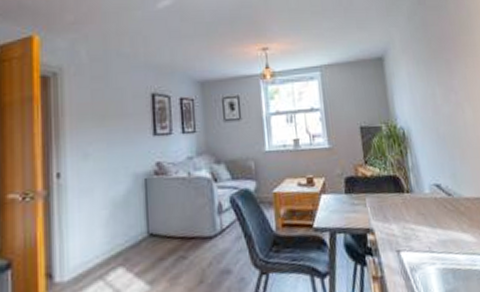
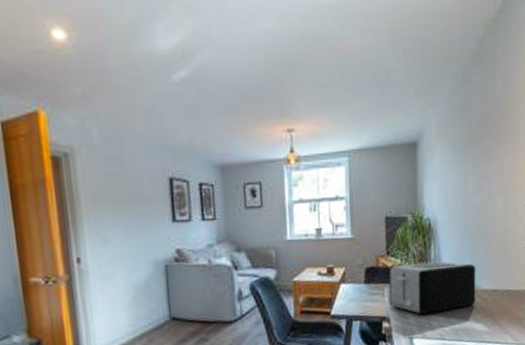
toaster: none [368,169,460,225] -> present [388,261,476,314]

